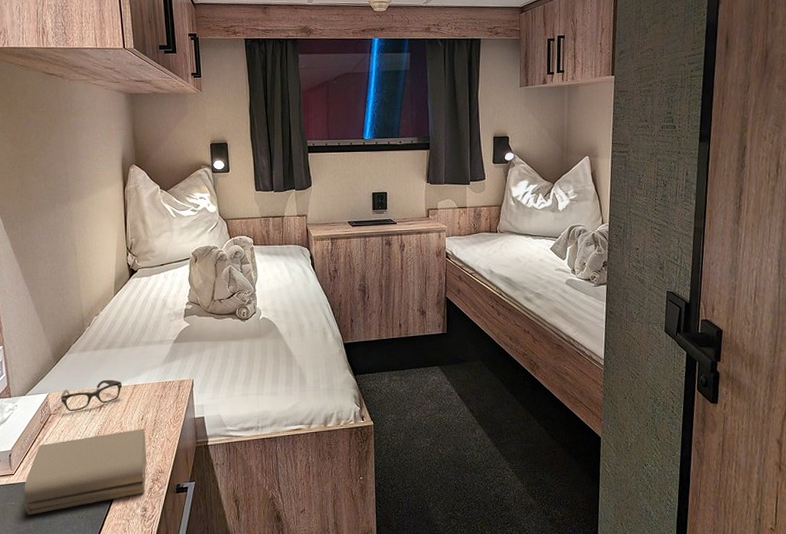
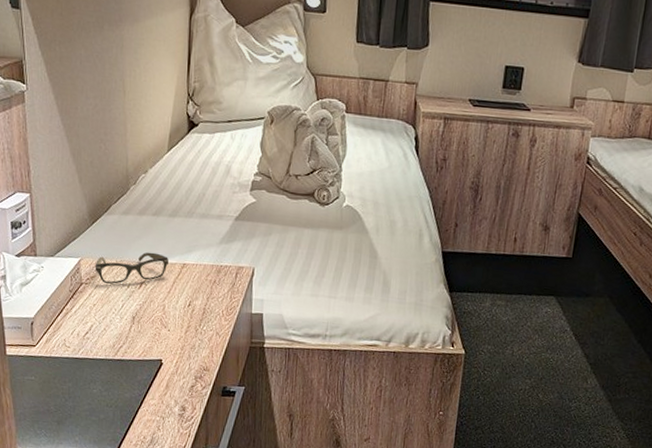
towel: present [24,429,147,515] -> none [46,315,192,395]

